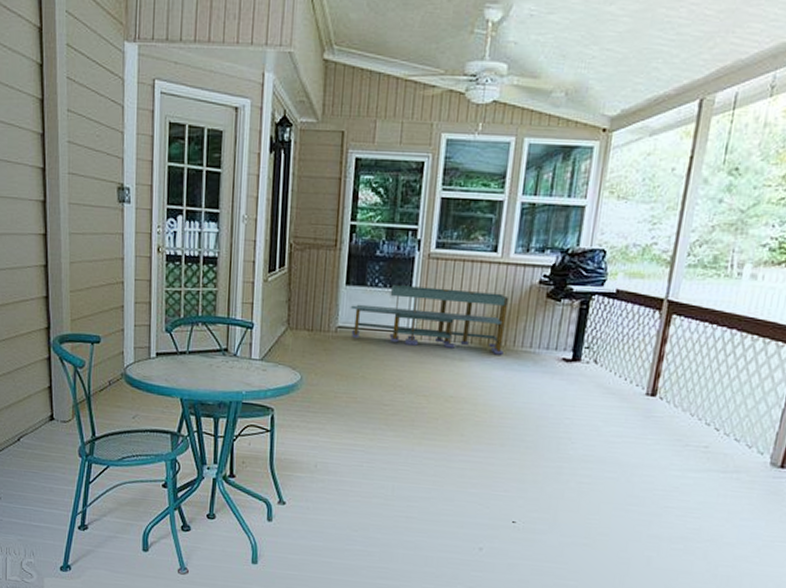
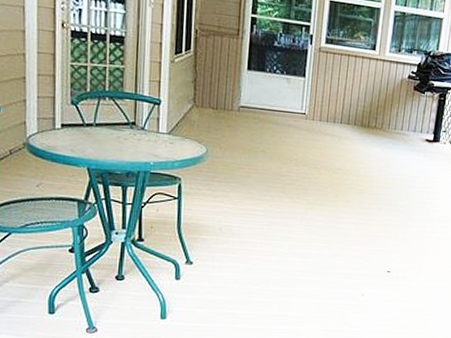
workbench: present [350,285,509,355] -> none [251,72,385,135]

